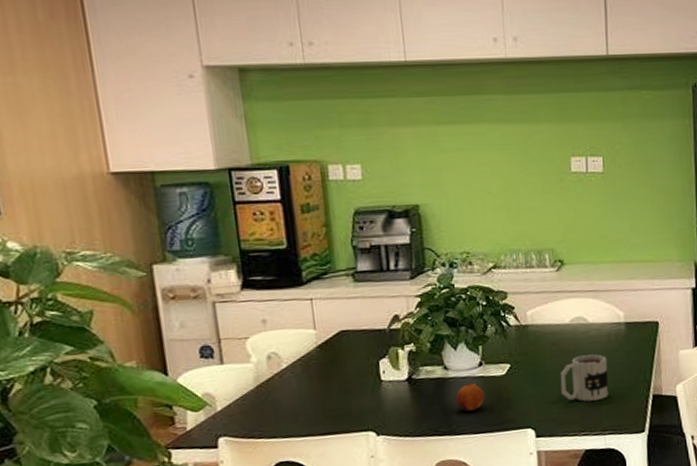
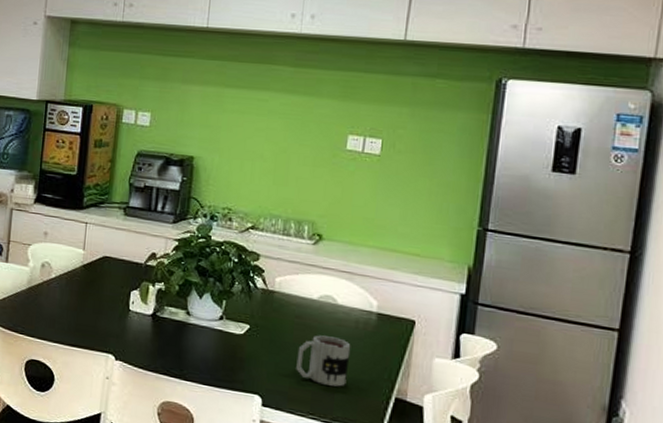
fruit: present [456,383,485,412] -> none [192,334,220,362]

